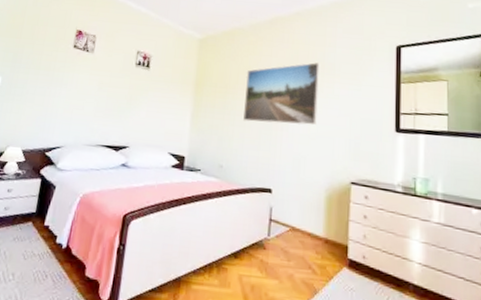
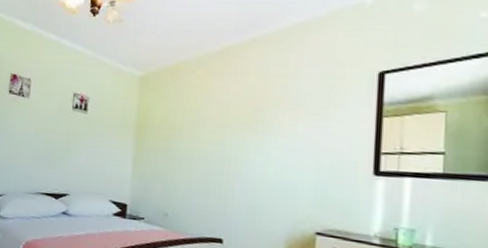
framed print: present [243,62,320,125] -> none [190,97,280,169]

